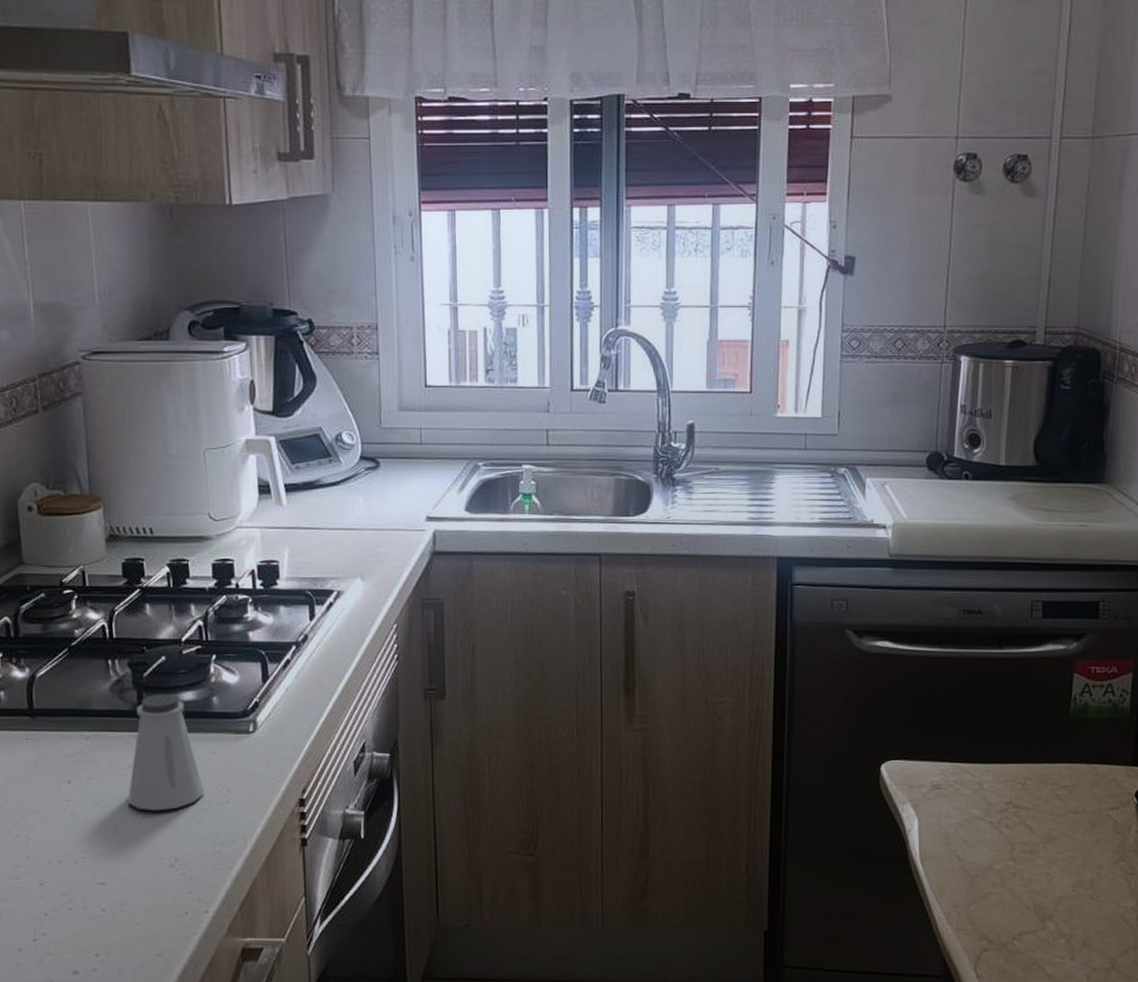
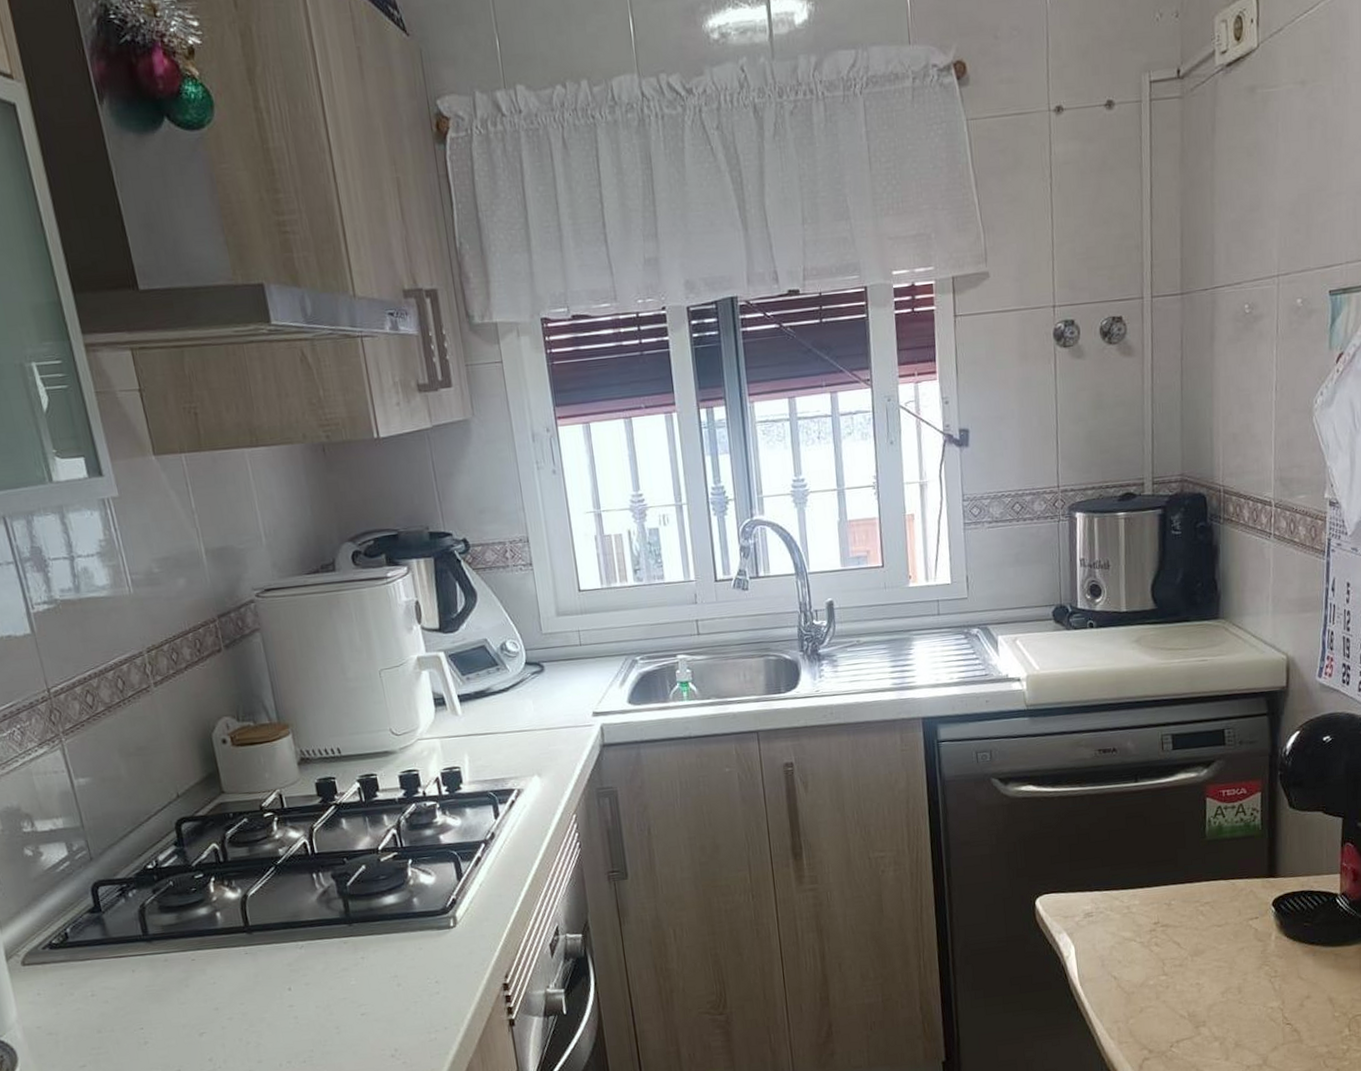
saltshaker: present [127,693,205,811] -> none [344,899,416,1008]

